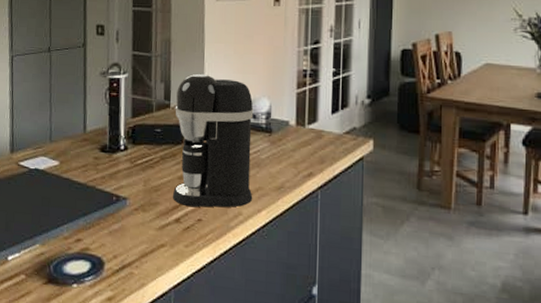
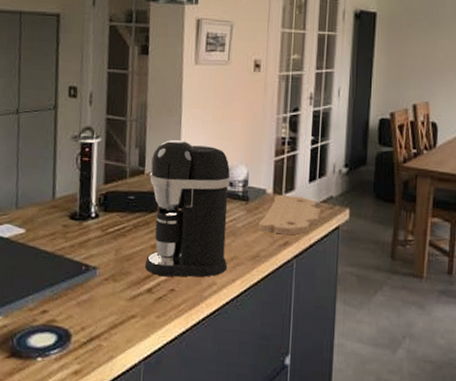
cutting board: none [282,127,345,167] -> present [258,195,322,235]

